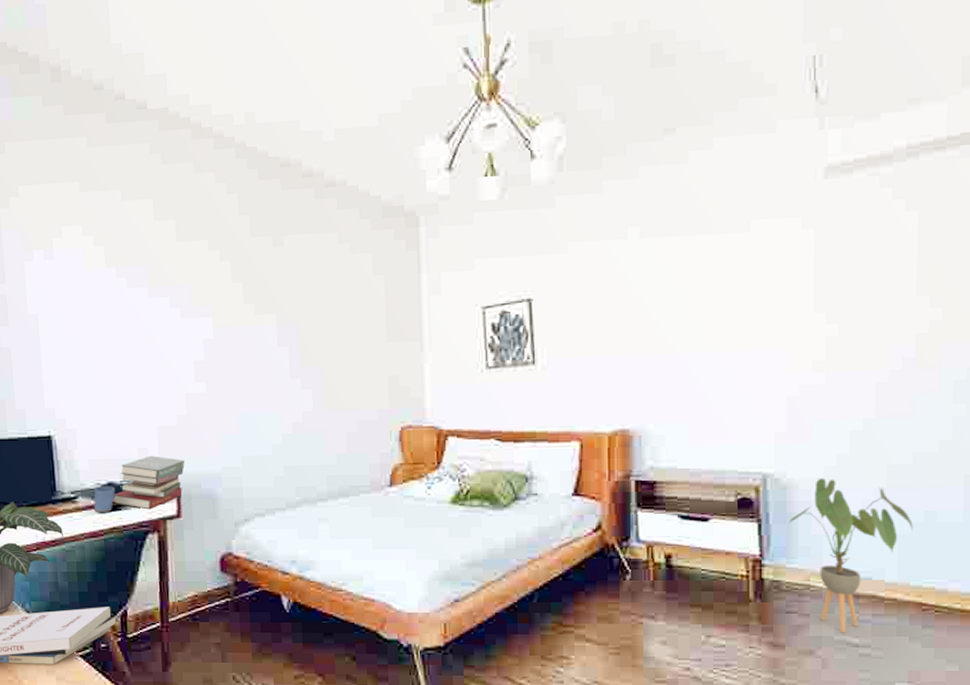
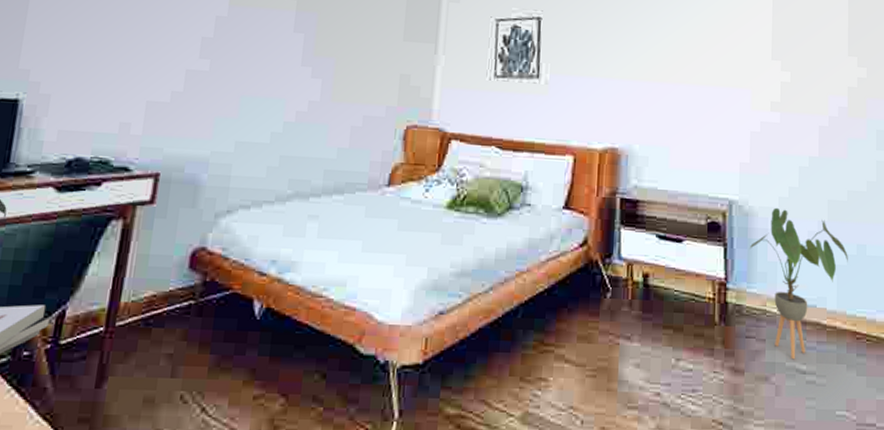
mug: present [93,486,116,512] -> none [52,161,83,191]
books: present [114,455,185,510] -> none [77,131,171,193]

